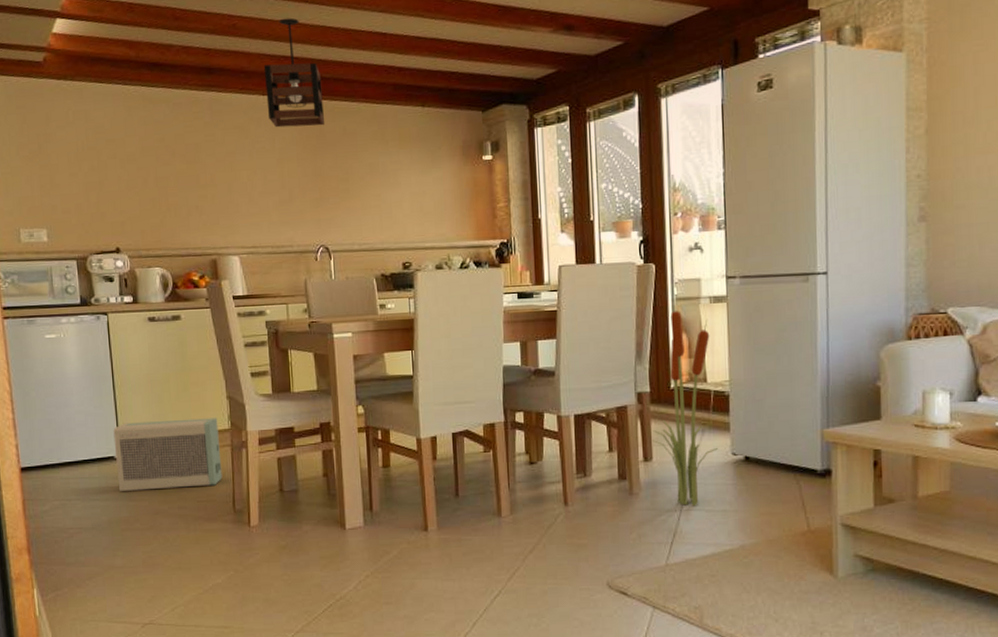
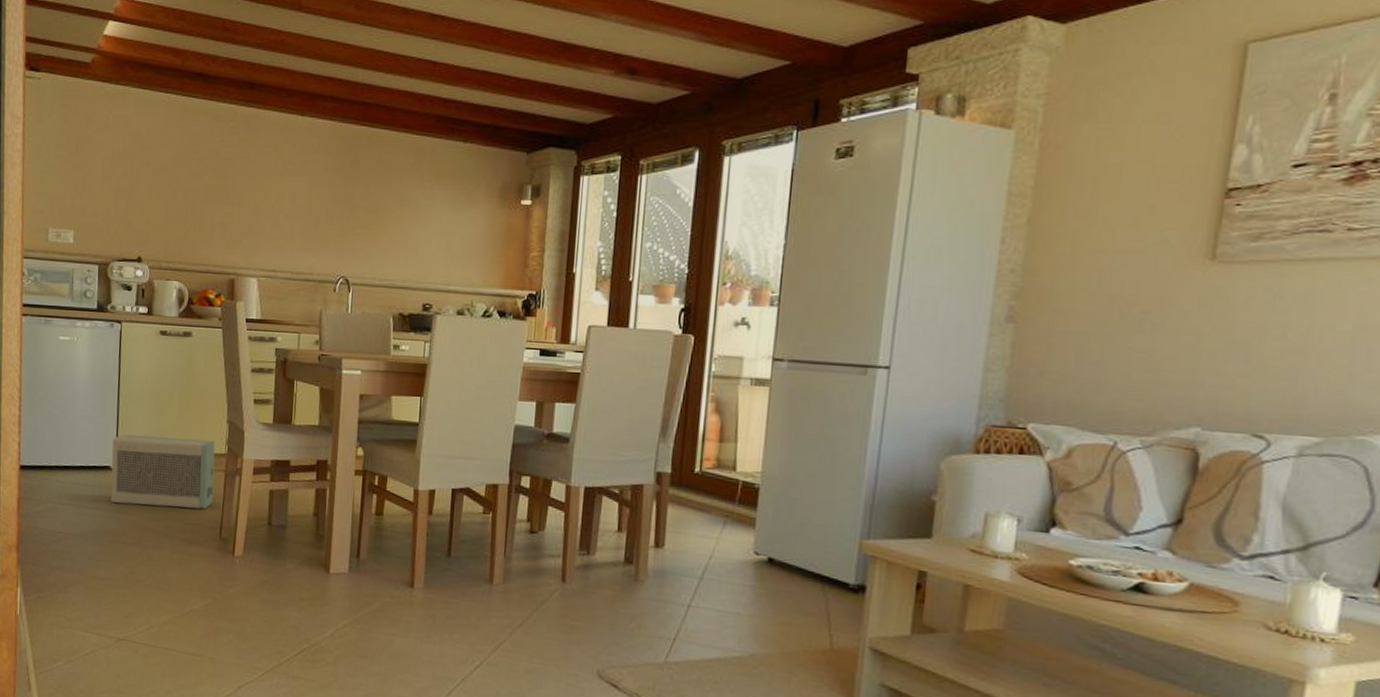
pendant light: present [263,17,325,128] -> none [304,38,364,153]
decorative plant: present [652,300,719,506] -> none [666,377,746,603]

